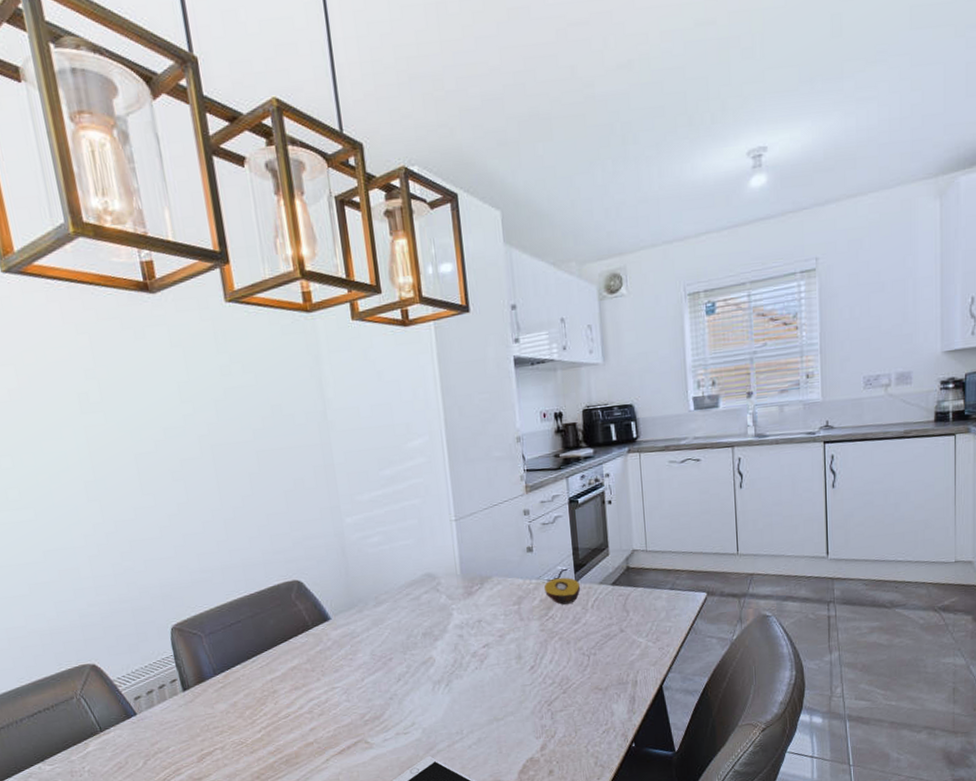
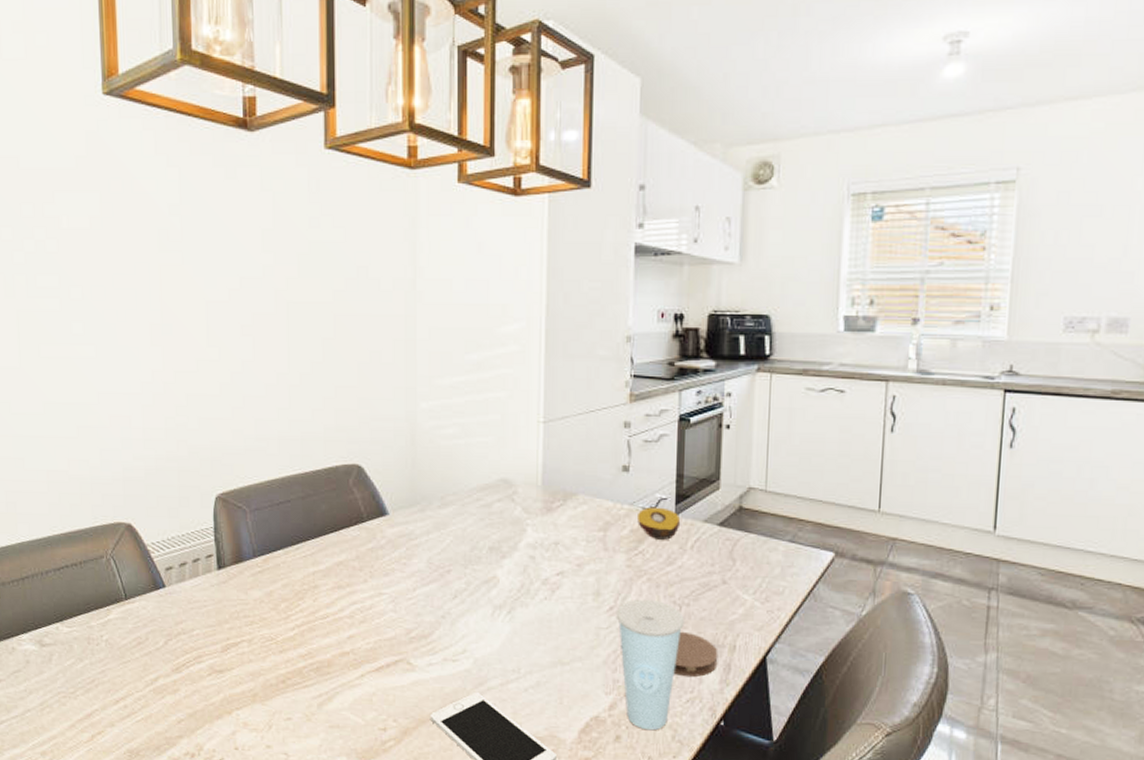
cup: none [536,654,593,762] -> present [616,599,684,731]
coaster: none [589,676,625,713] -> present [673,631,718,677]

